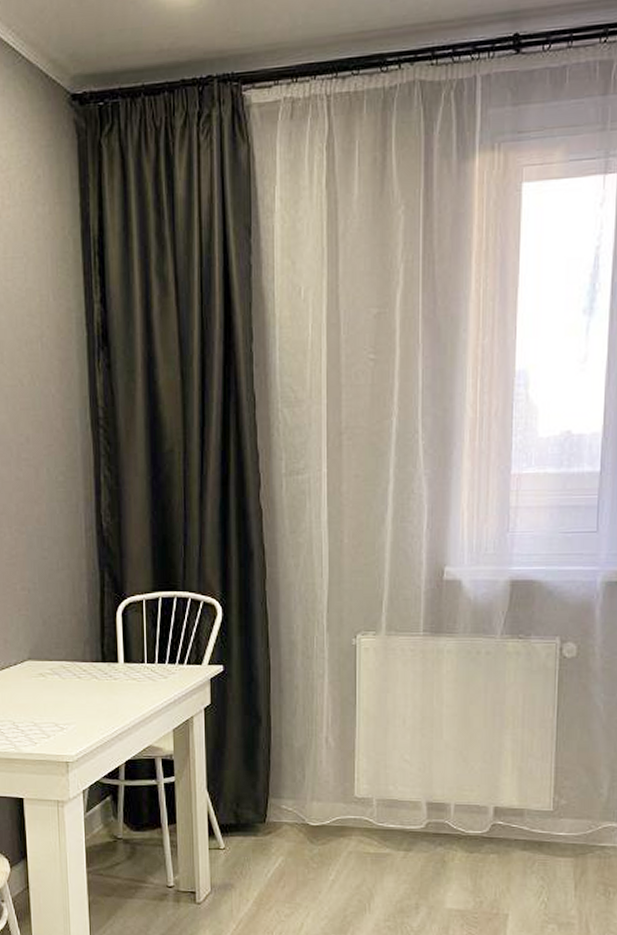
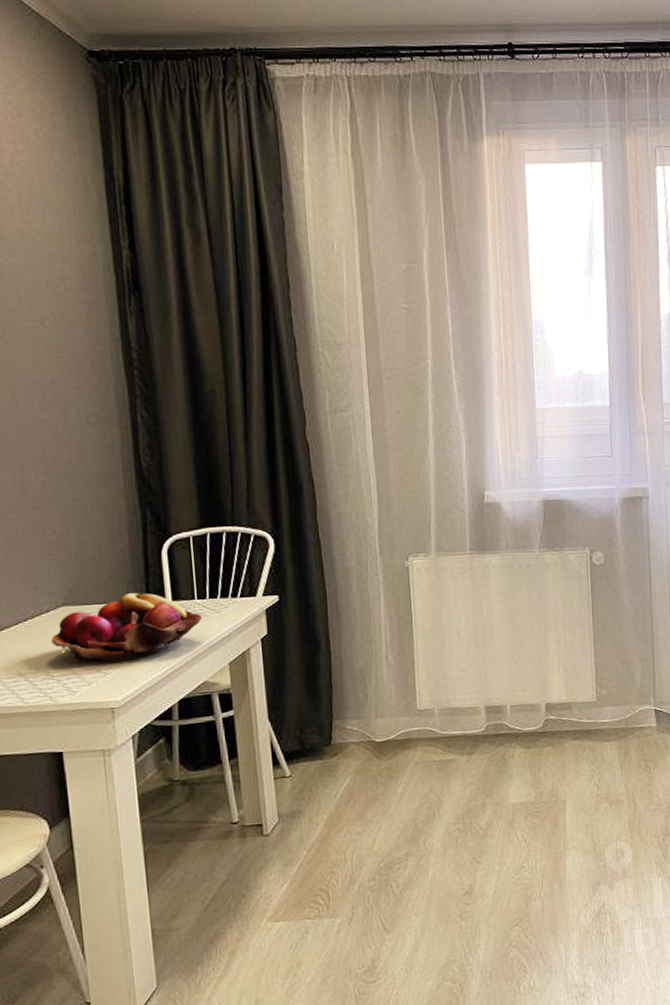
fruit basket: none [18,651,151,719] -> present [52,592,203,663]

